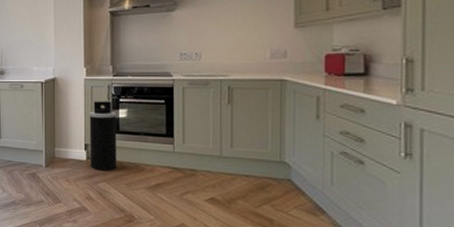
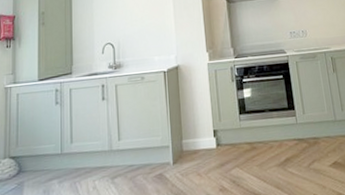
trash can: present [89,101,117,171] -> none [215,82,247,157]

